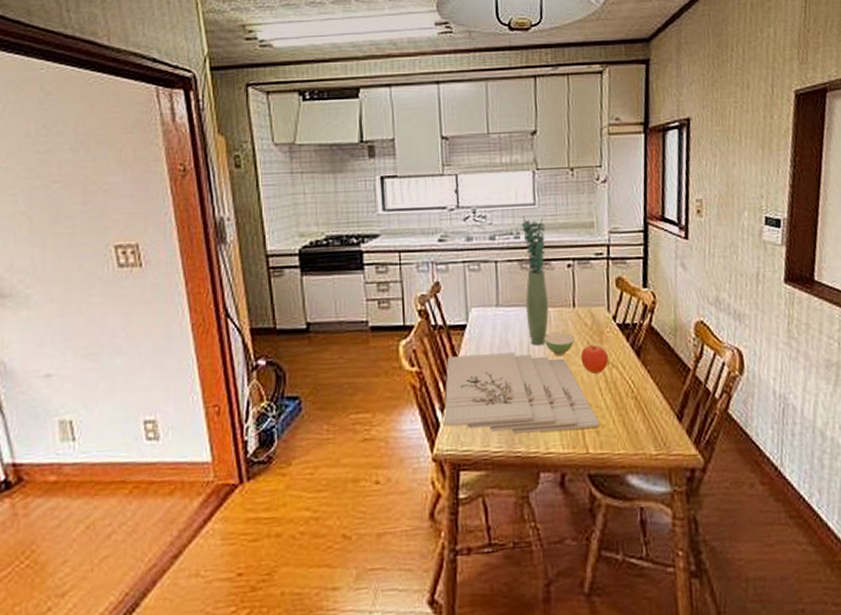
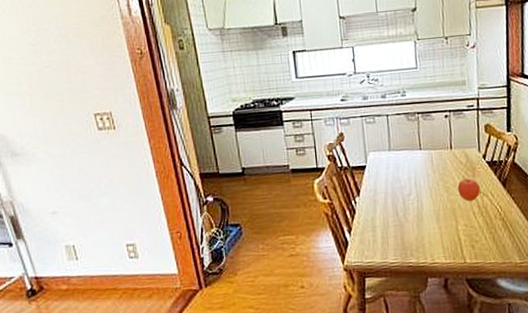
placemat: present [443,352,601,434] -> none [351,186,475,249]
vase: present [521,216,549,346] -> none [406,78,431,181]
bowl: present [543,332,575,357] -> none [427,169,453,189]

